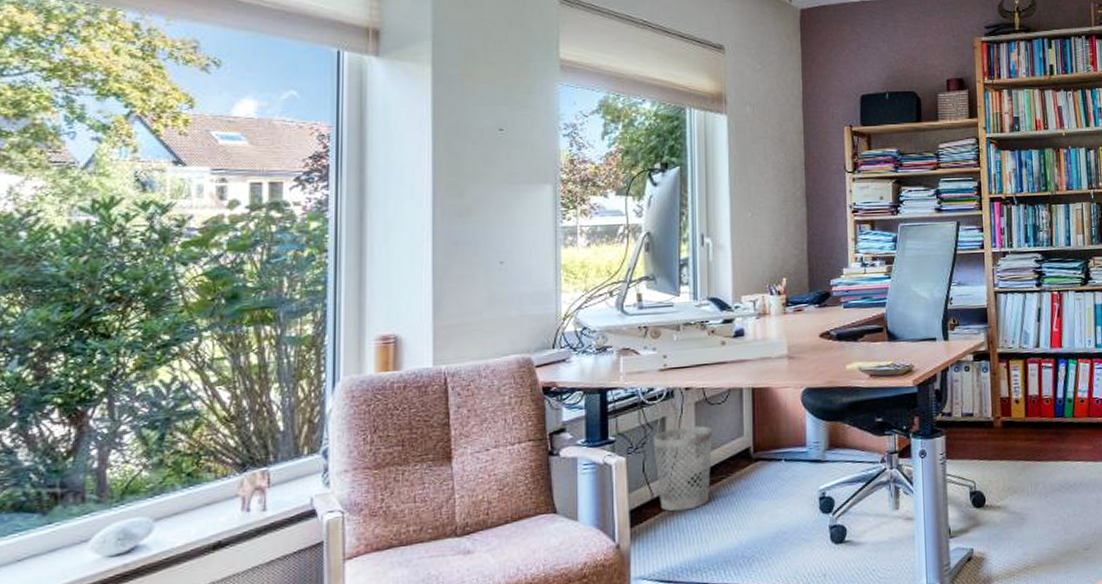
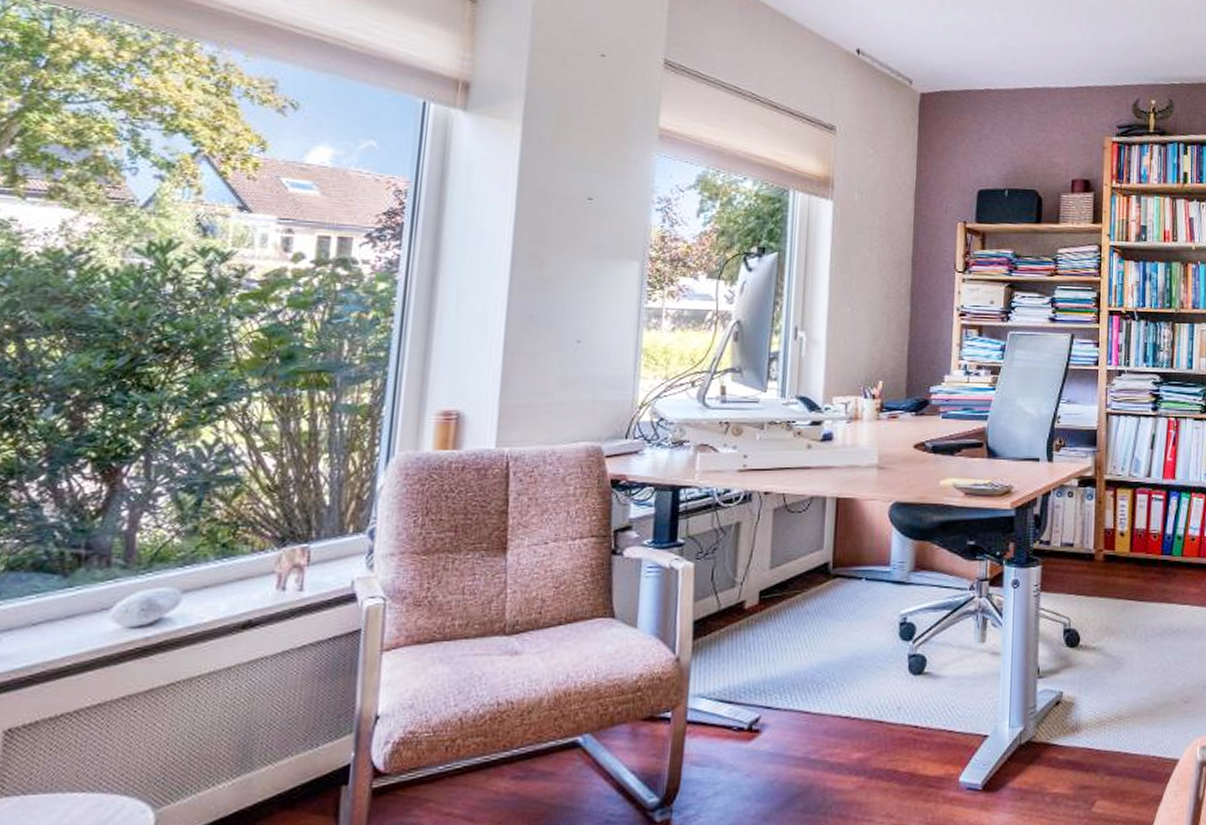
wastebasket: present [653,426,713,512] -> none [725,534,791,626]

